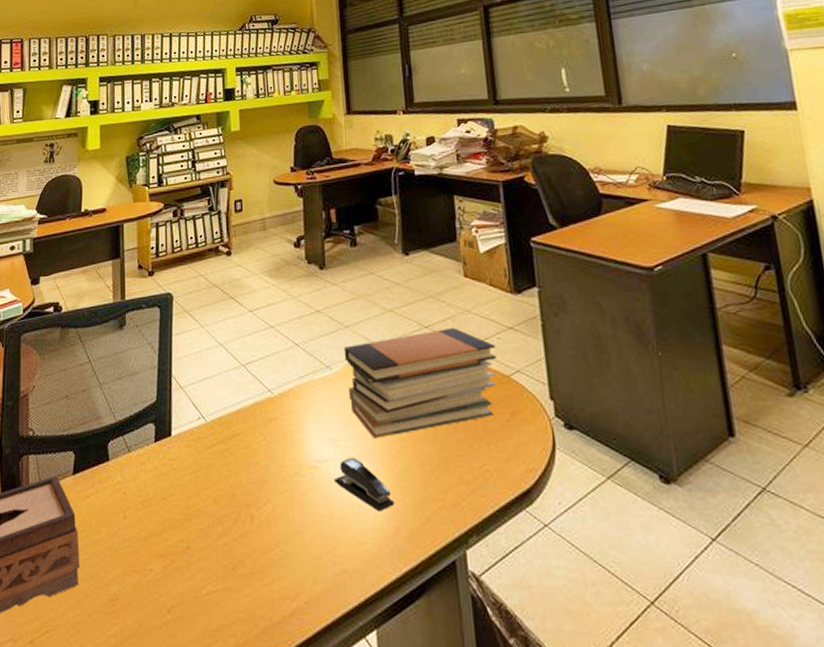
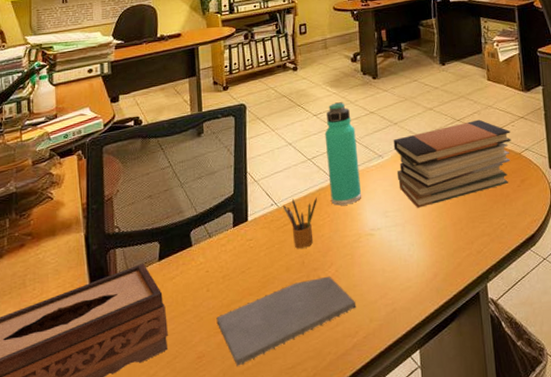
notepad: none [133,516,297,618] -> present [216,276,357,366]
pencil box: none [211,413,252,476] -> present [282,197,318,249]
thermos bottle: none [261,296,305,426] -> present [324,102,362,206]
stapler: present [335,457,395,512] -> none [386,224,434,263]

